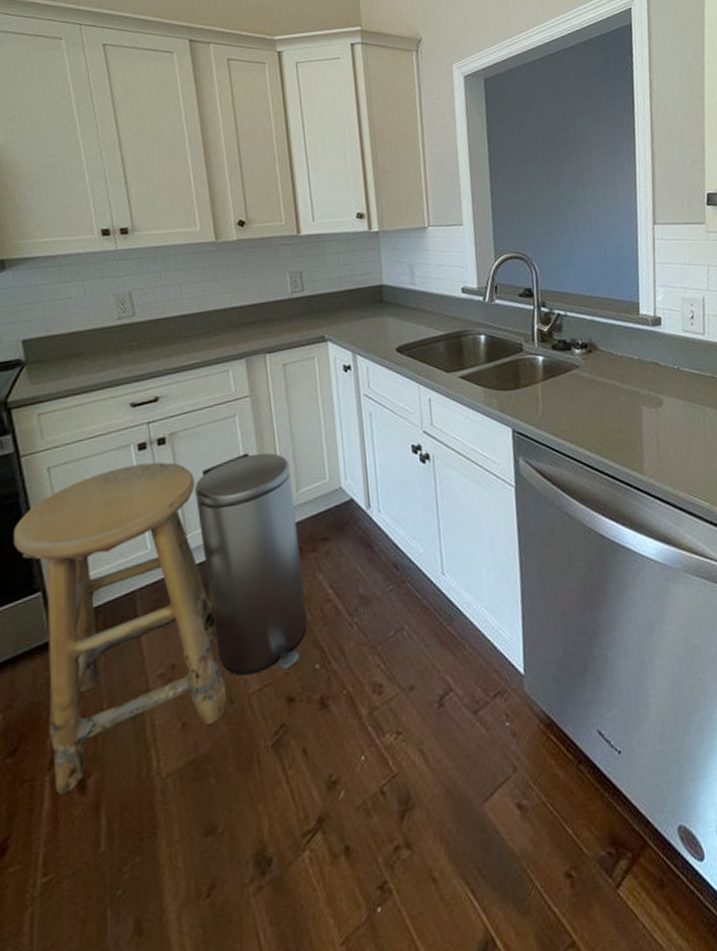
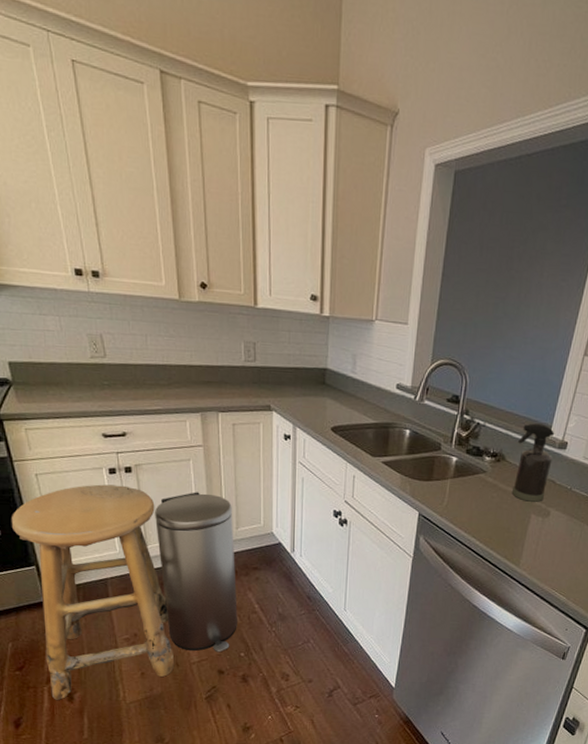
spray bottle: none [607,302,651,393] -> present [512,423,555,502]

